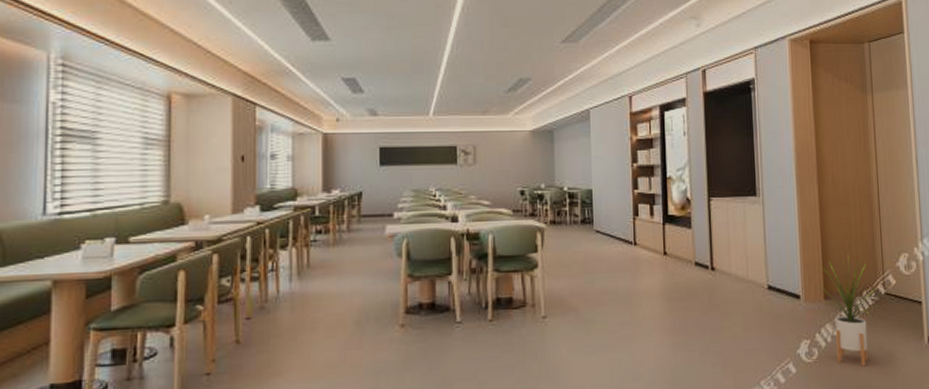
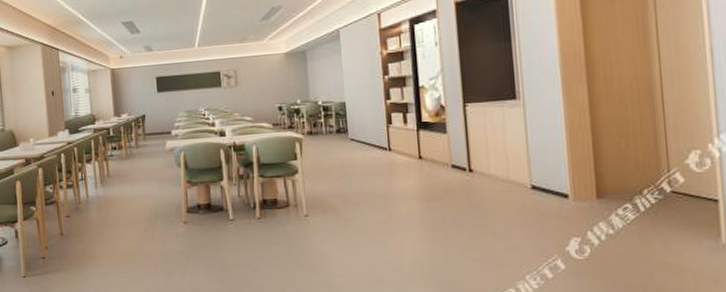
house plant: present [819,253,882,366] -> none [589,152,667,264]

